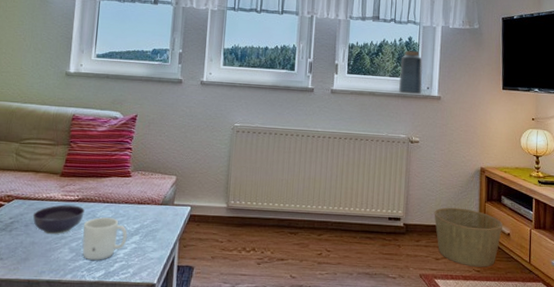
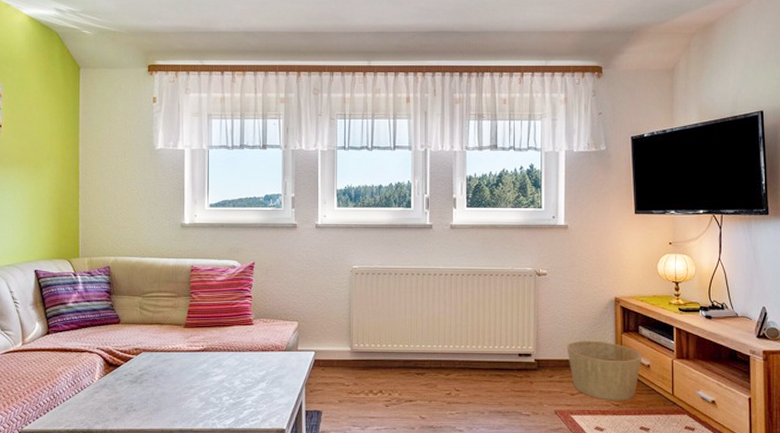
bowl: present [32,204,85,235] -> none [161,355,210,385]
mug: present [82,217,128,261] -> none [210,366,254,409]
vase: present [398,51,423,95] -> none [521,179,547,225]

